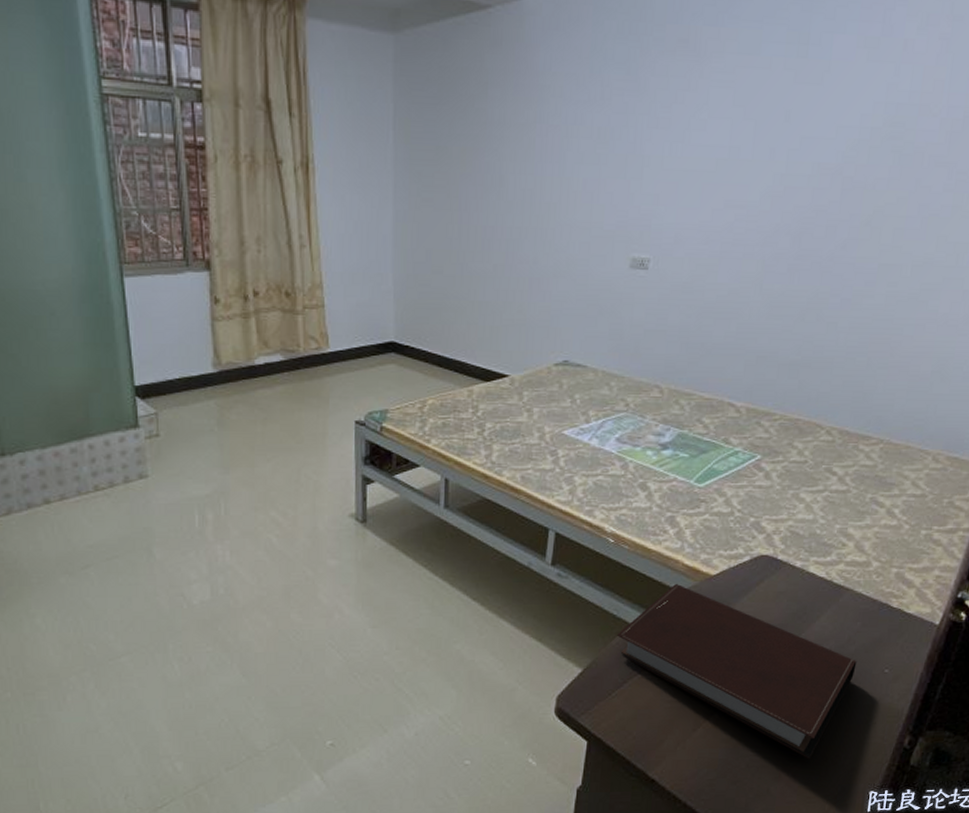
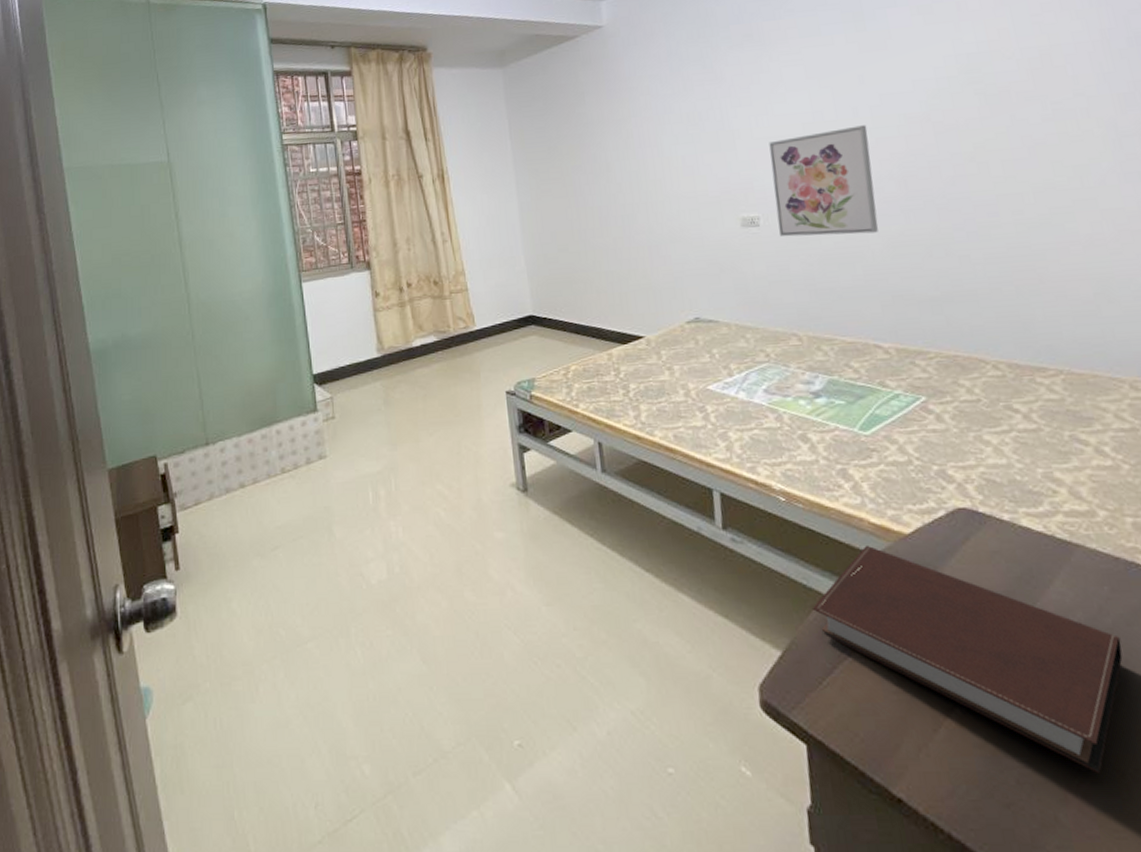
wall art: none [665,169,779,290] -> present [769,125,879,237]

